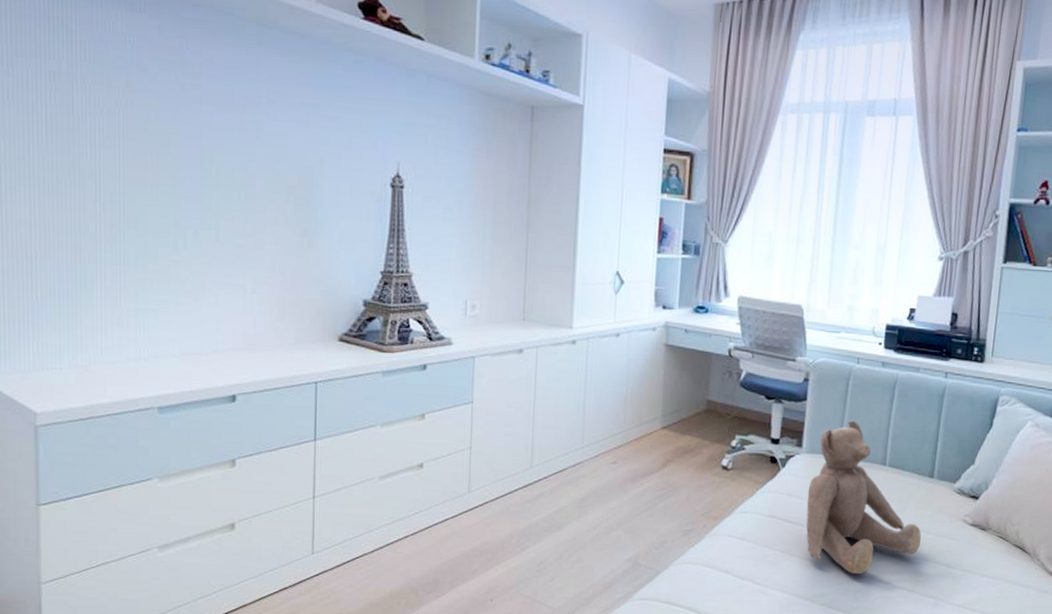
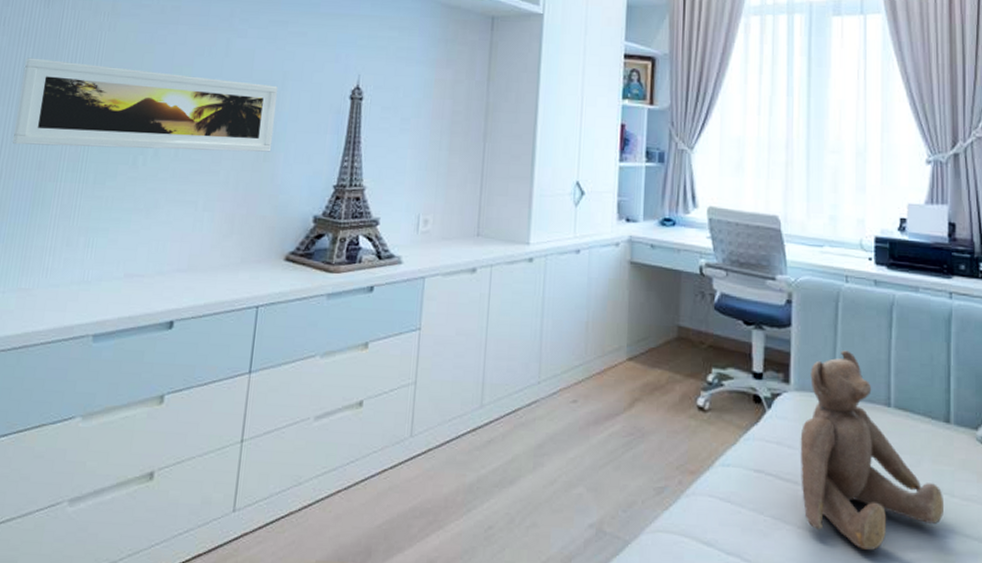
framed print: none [39,135,316,238] -> present [12,57,279,152]

